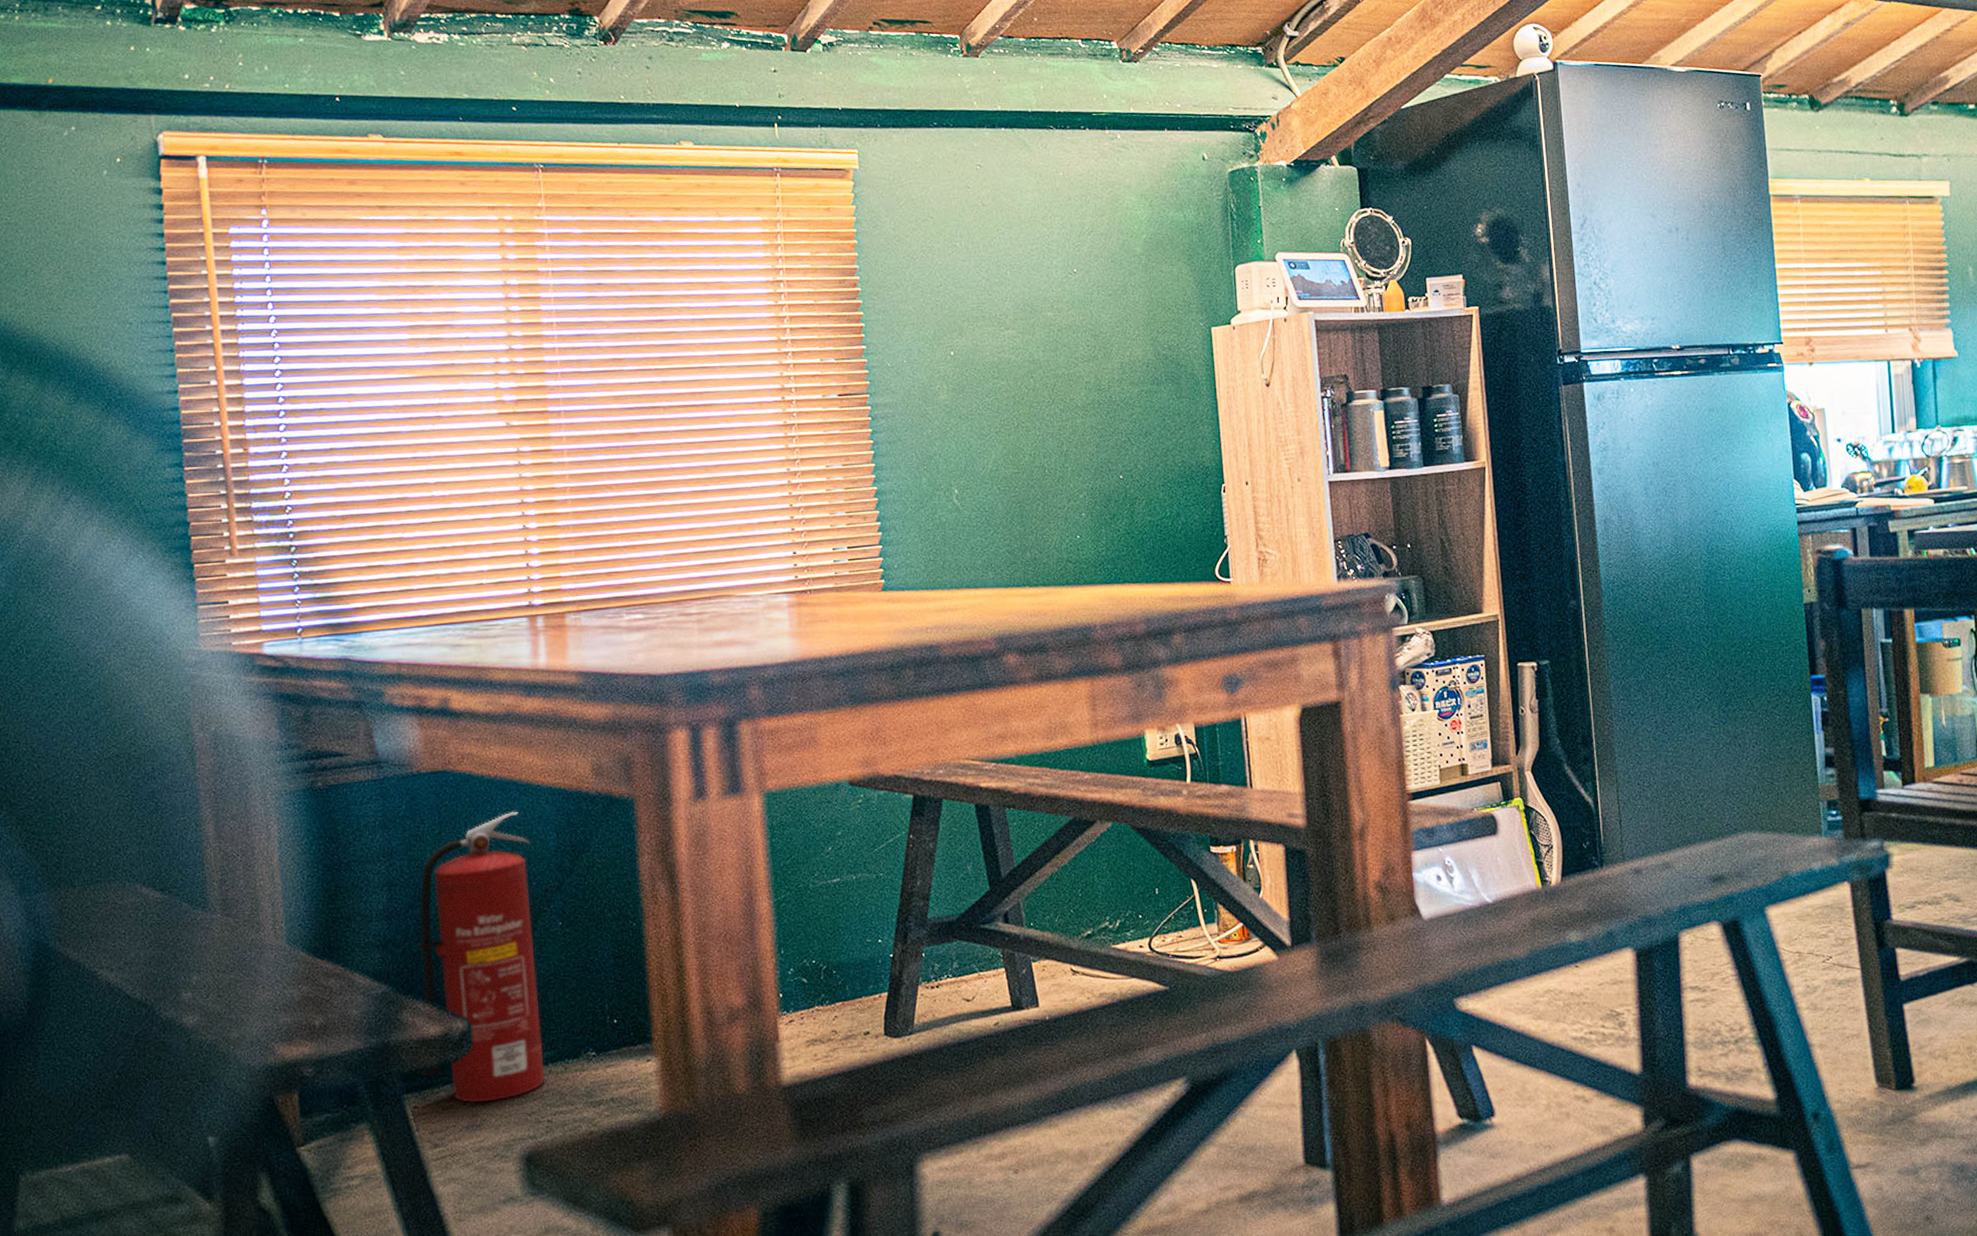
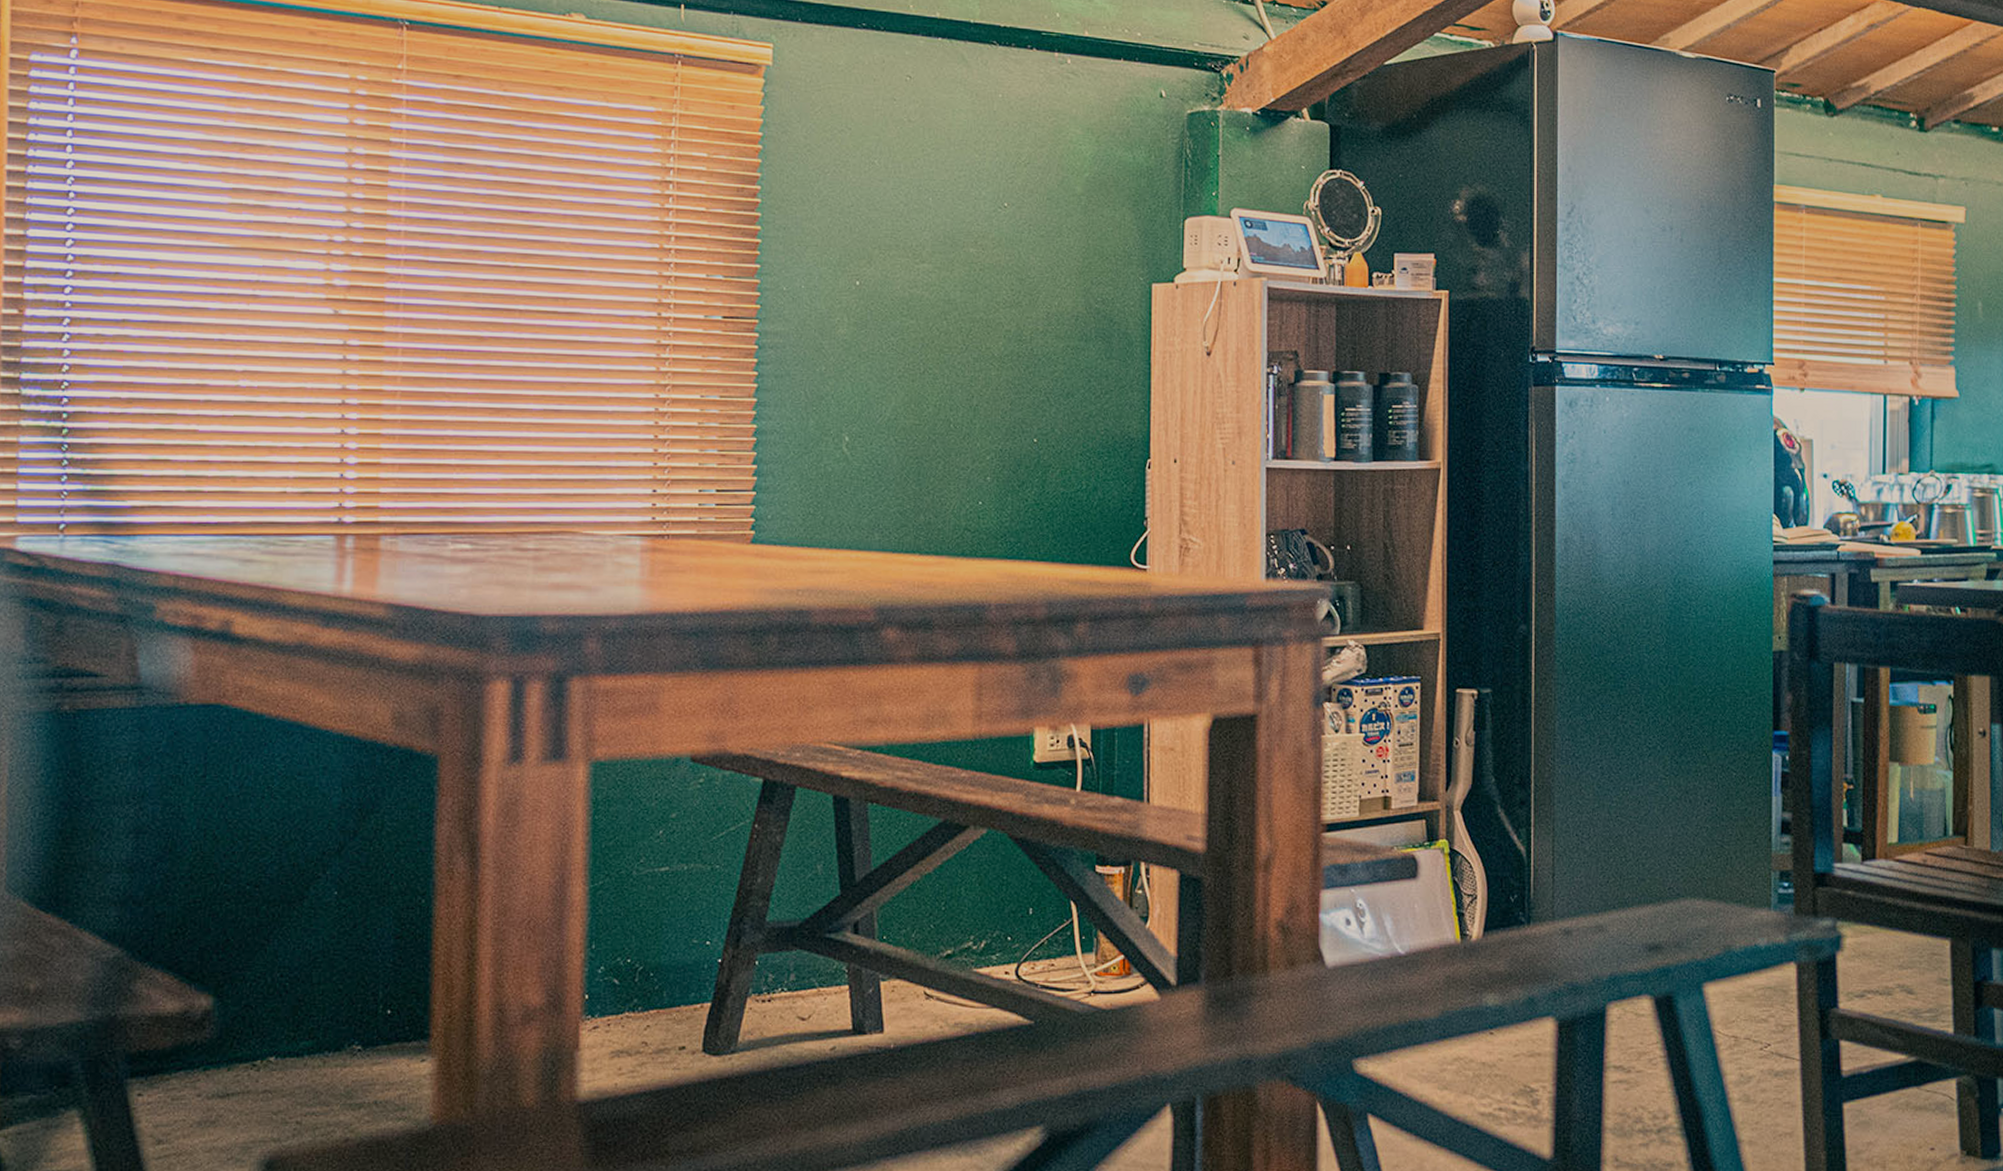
fire extinguisher: present [417,811,545,1103] -> none [149,758,310,1095]

